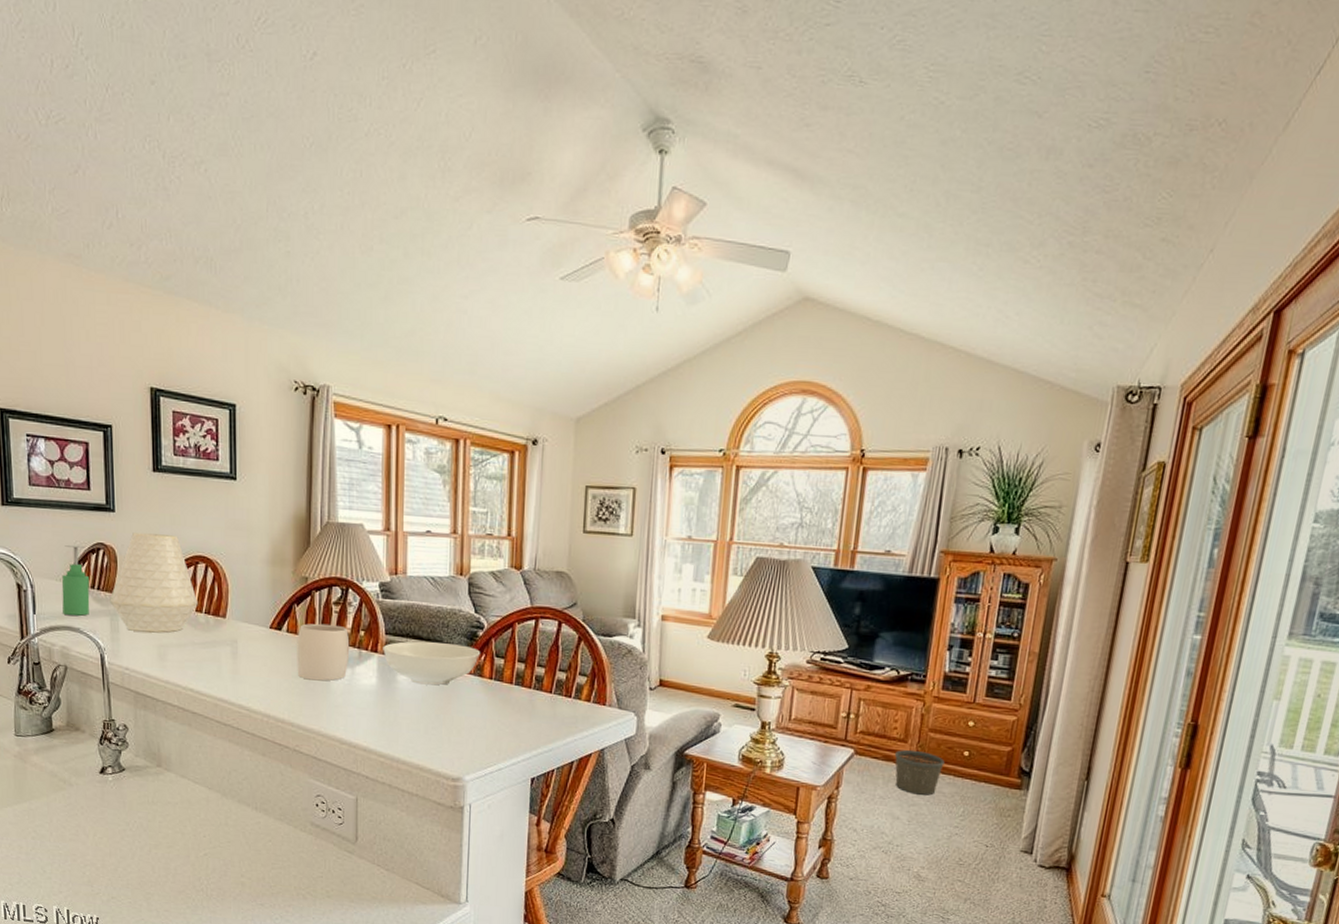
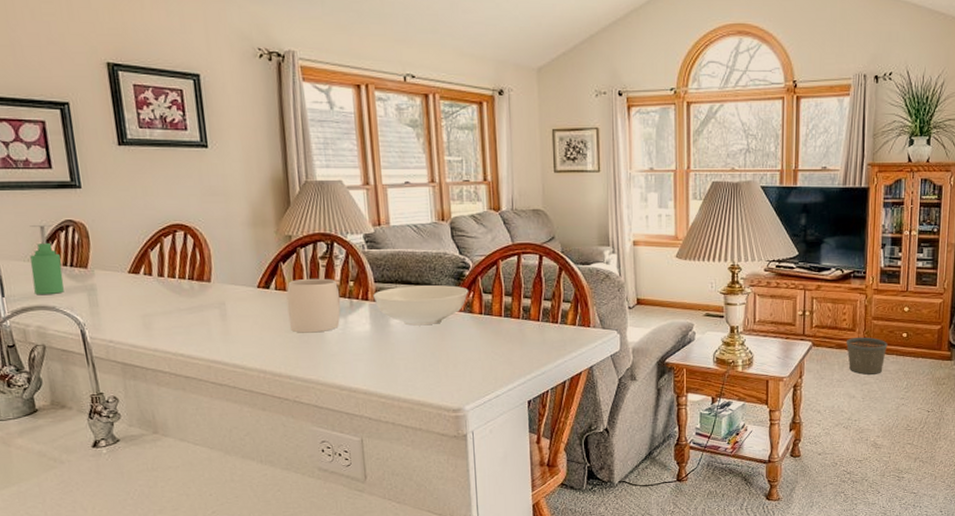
vase: present [110,532,198,633] -> none [85,205,180,304]

